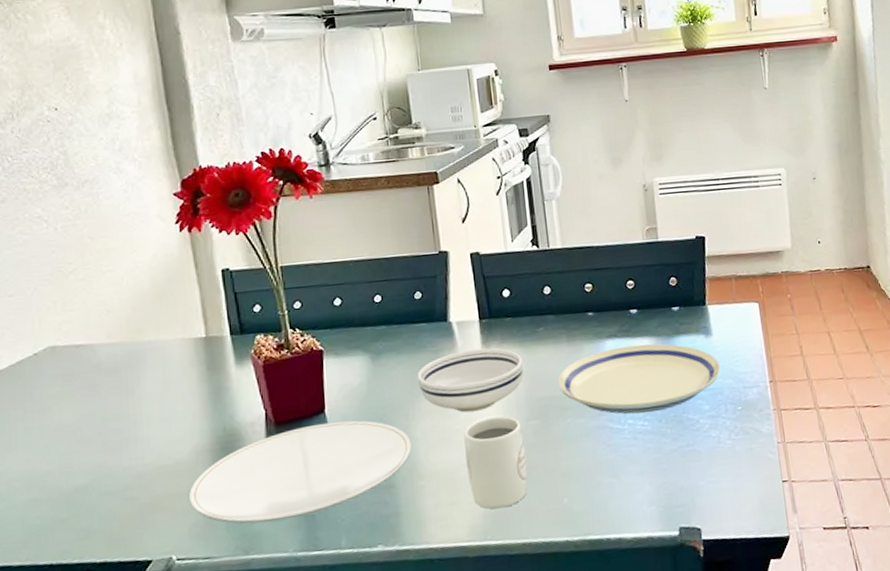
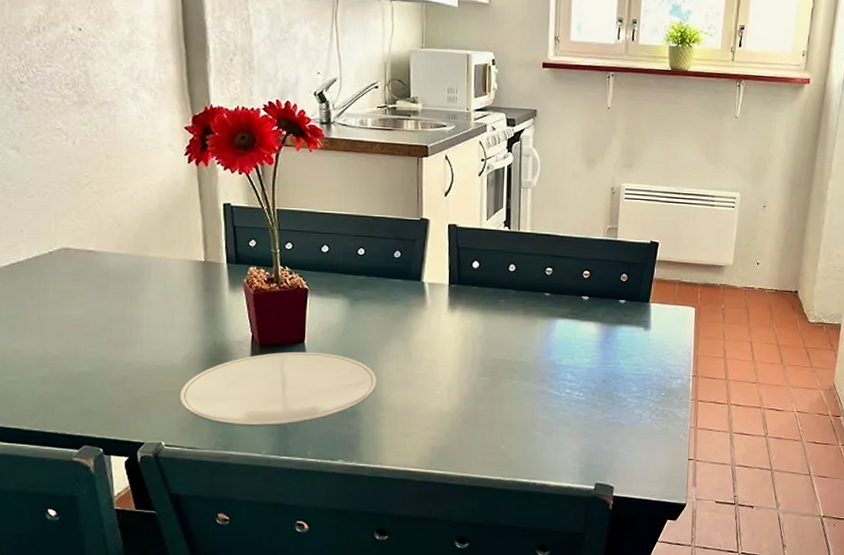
bowl: present [417,348,524,413] -> none [388,309,483,362]
mug: present [464,416,528,510] -> none [422,368,475,445]
plate: present [557,343,721,414] -> none [510,326,653,385]

